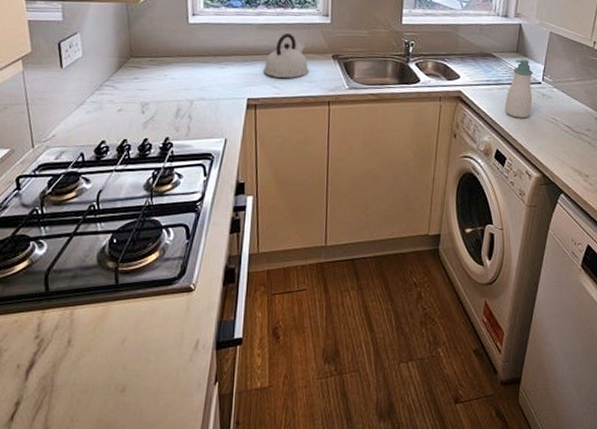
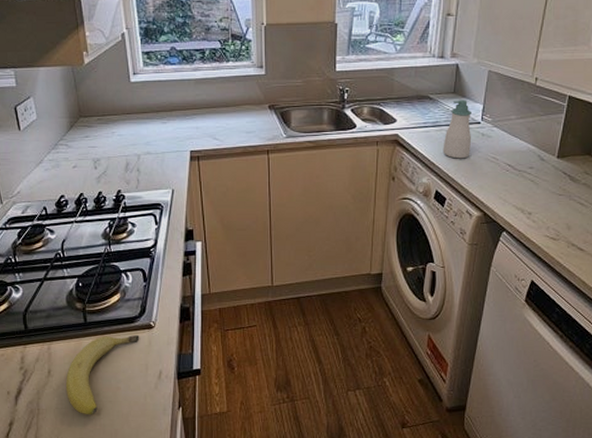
fruit: none [86,299,177,392] -> present [65,335,140,415]
kettle: present [263,32,309,78] -> none [204,86,247,130]

